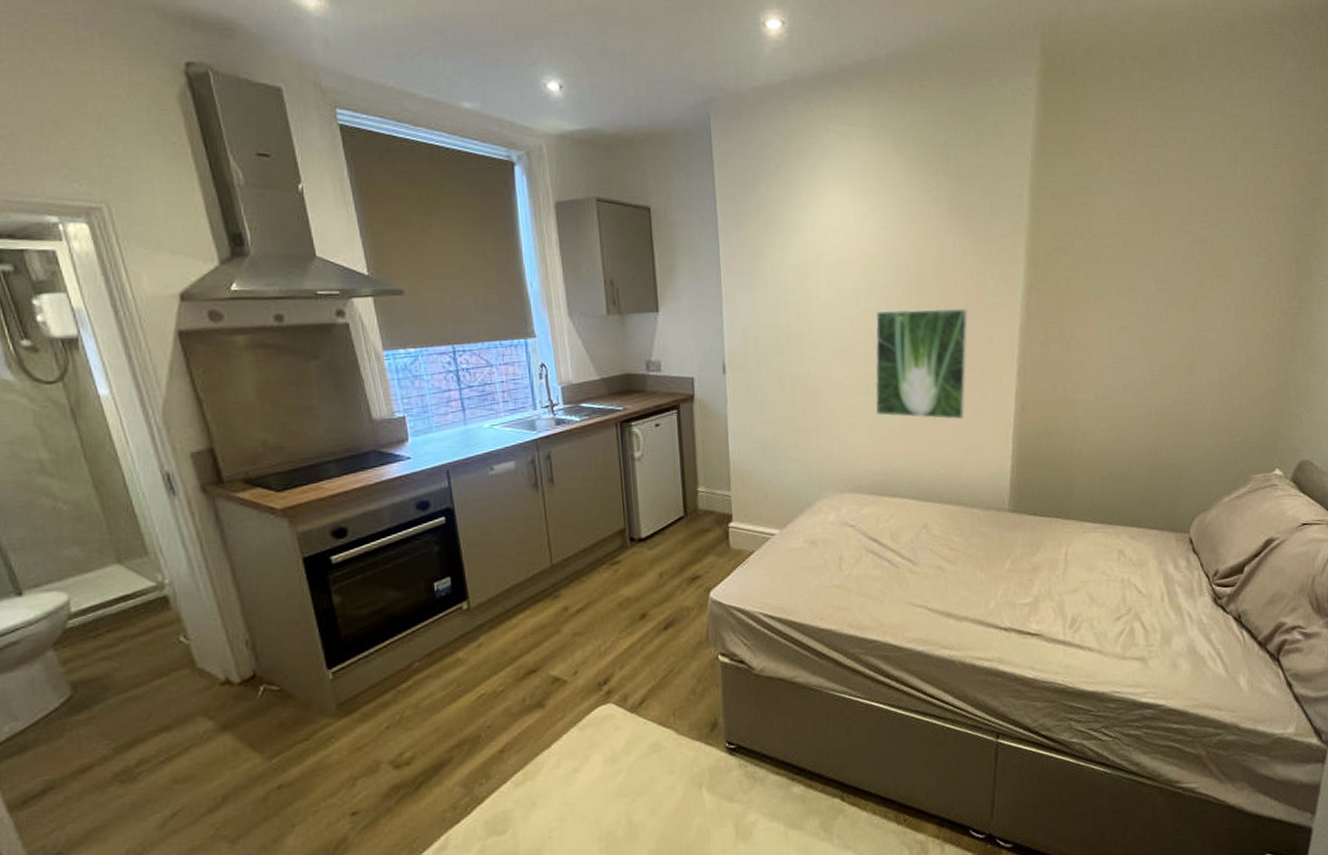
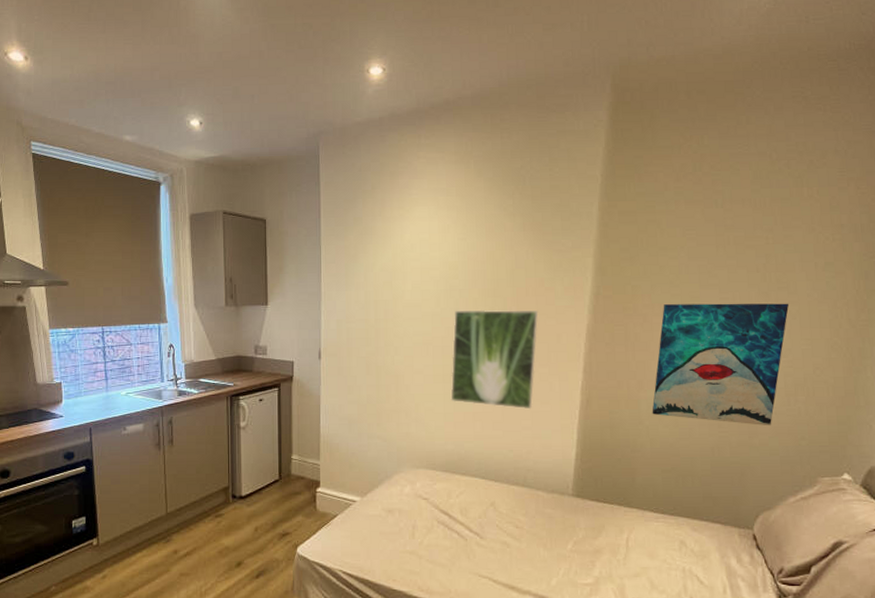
wall art: none [1088,292,1224,425] -> present [652,303,790,426]

